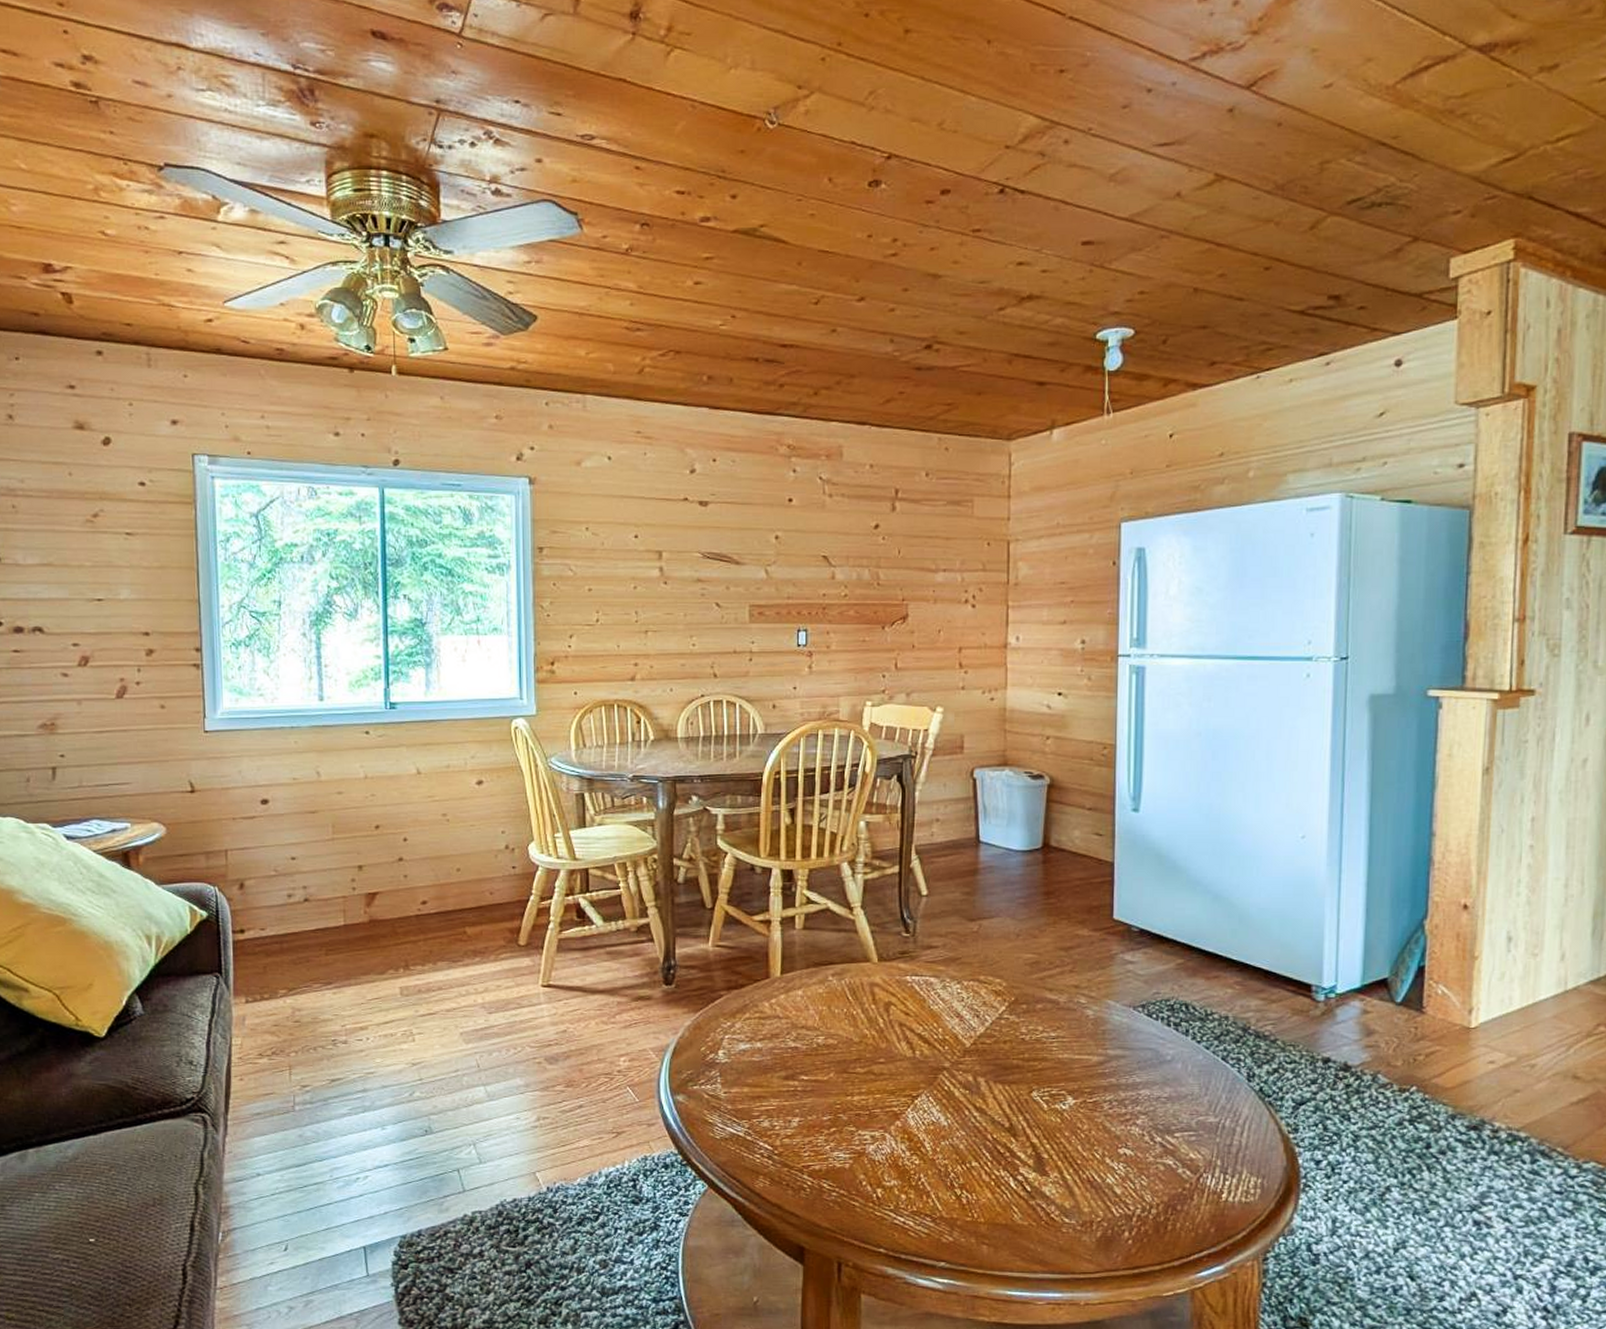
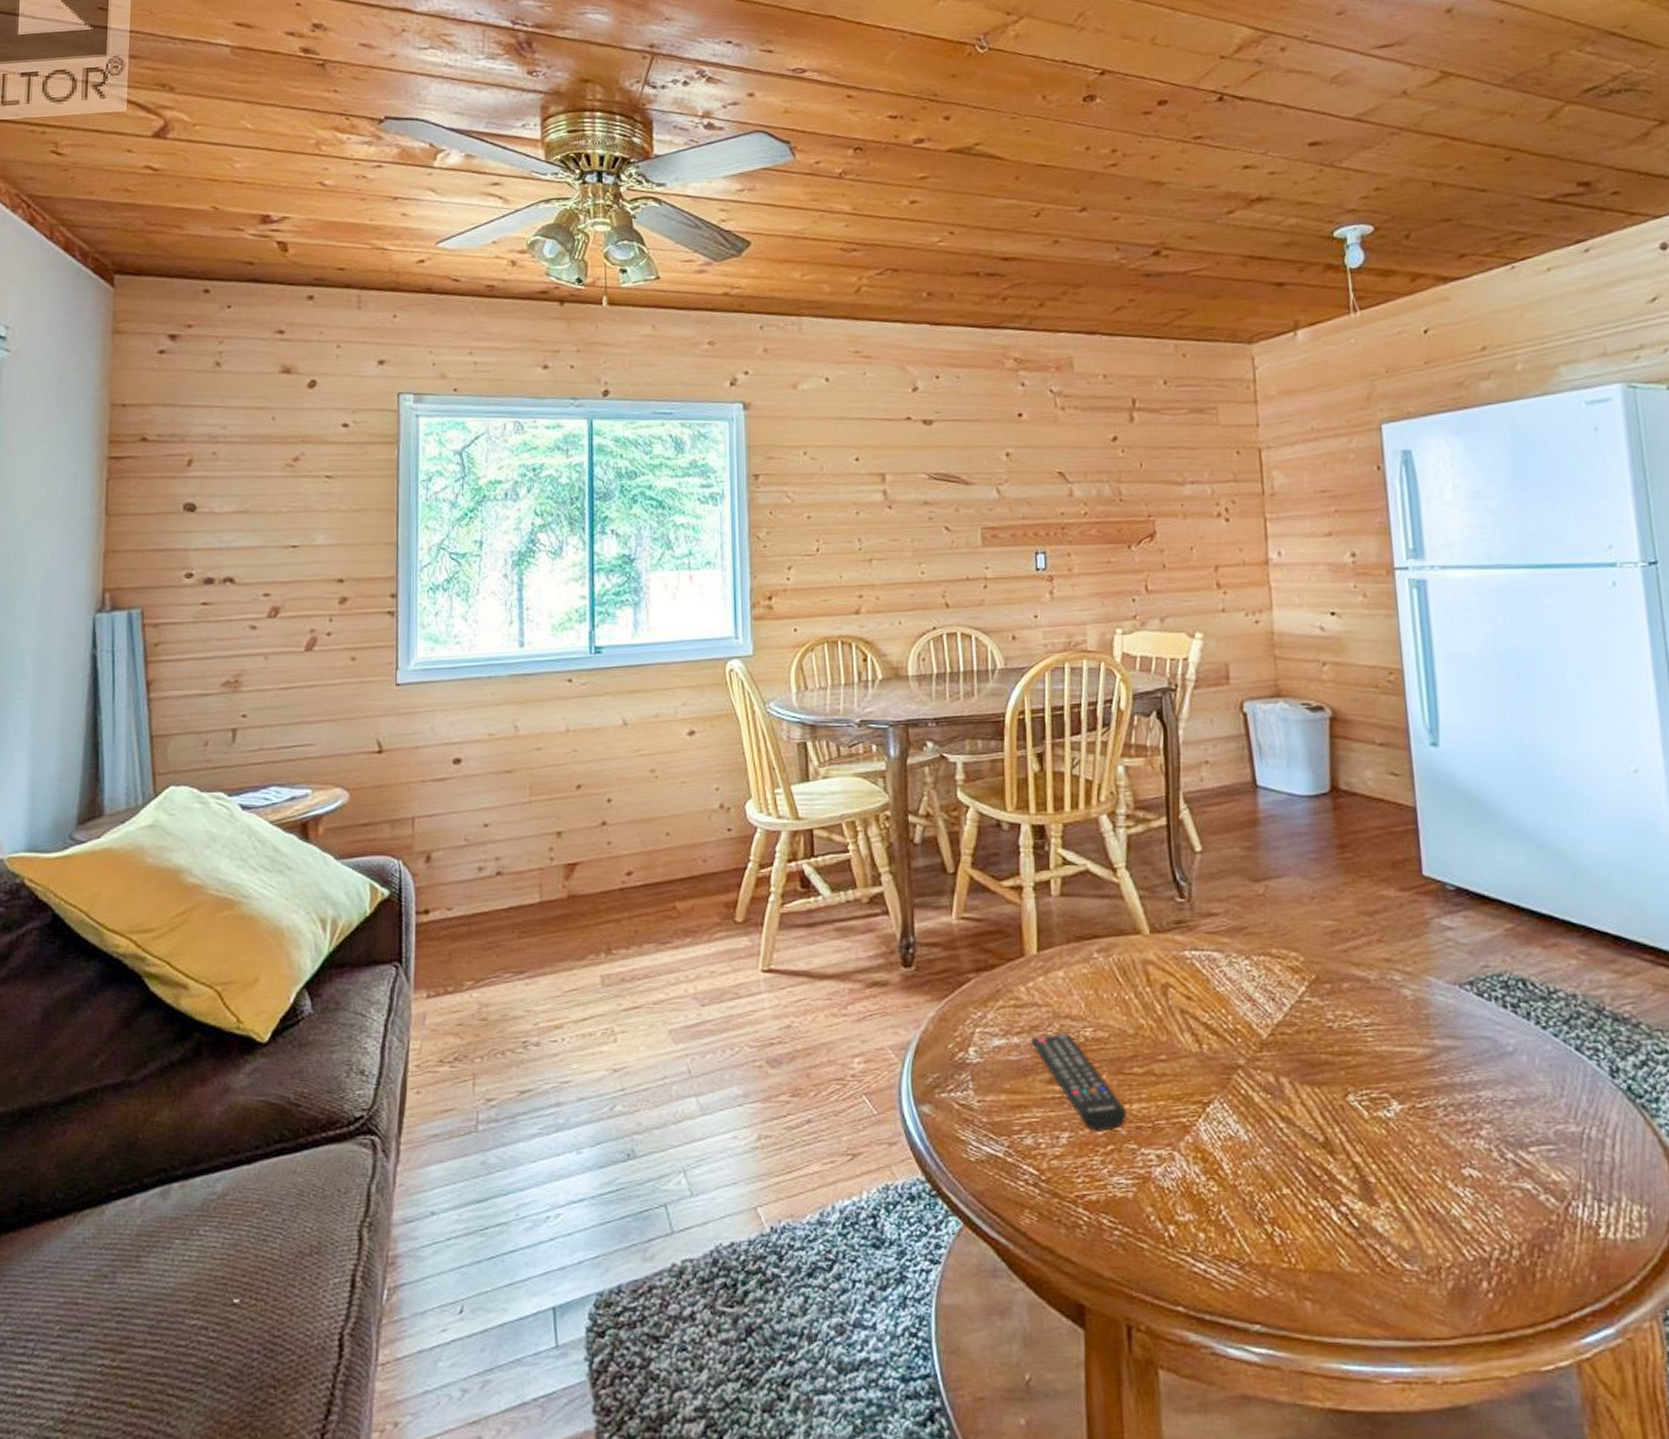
remote control: none [772,1041,848,1117] -> present [1031,1034,1126,1132]

